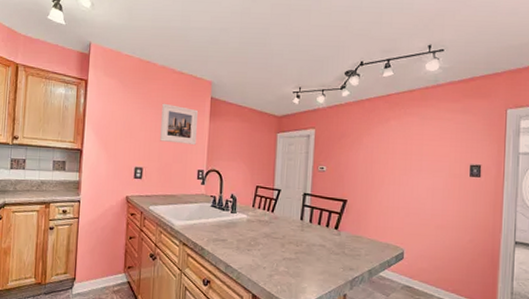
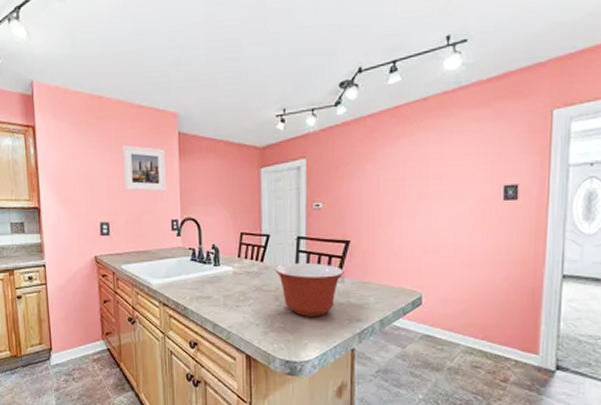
mixing bowl: none [282,215,341,264] -> present [274,262,344,316]

